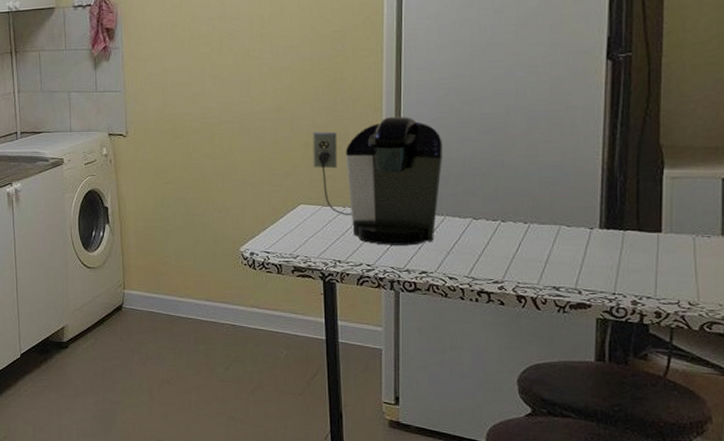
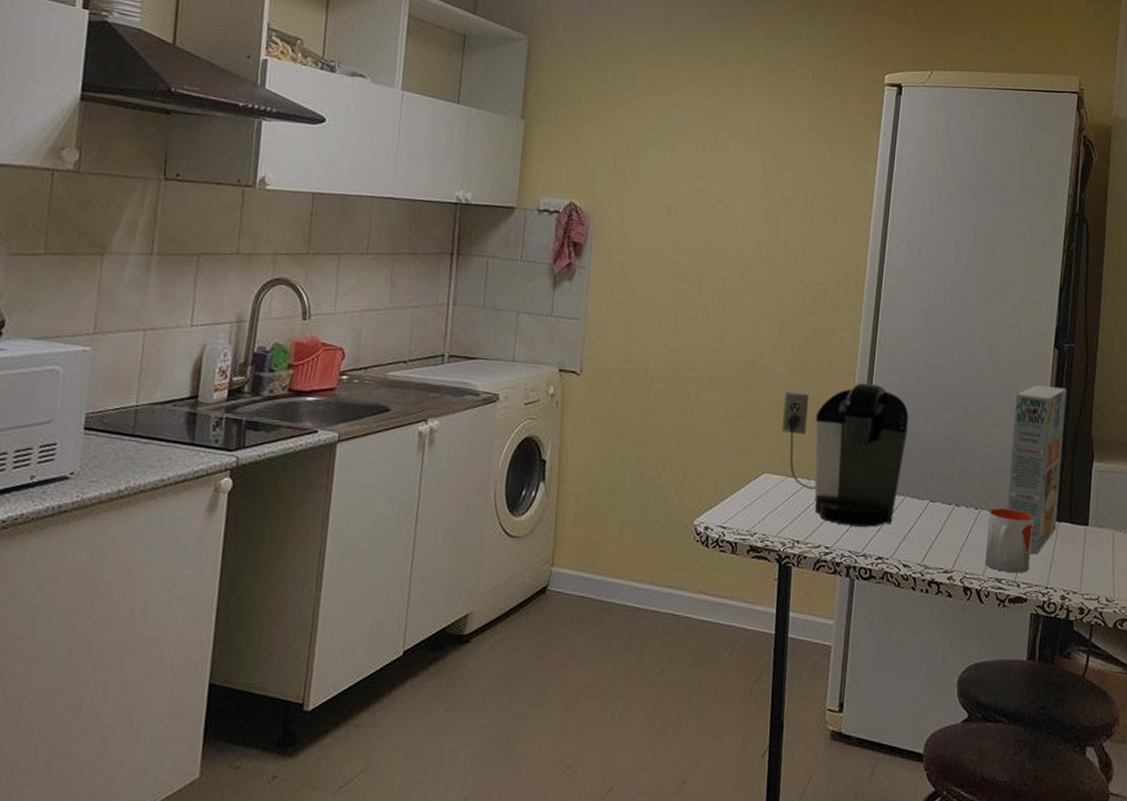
mug: none [539,220,593,281] -> present [985,508,1033,573]
cereal box: none [561,98,625,262] -> present [1007,385,1067,554]

